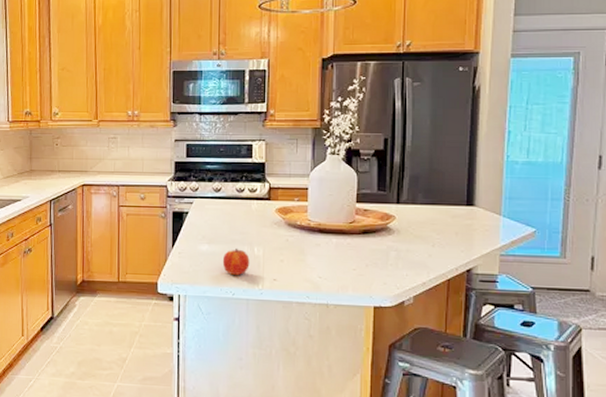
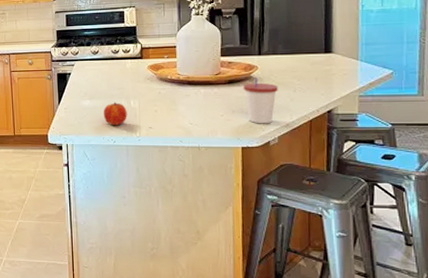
cup: none [378,228,416,282] -> present [243,77,278,124]

